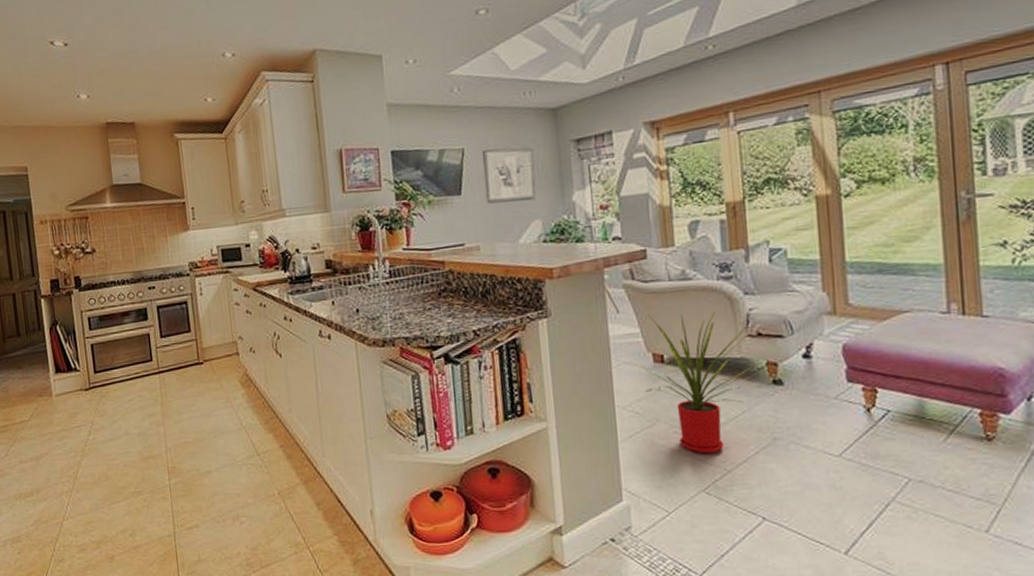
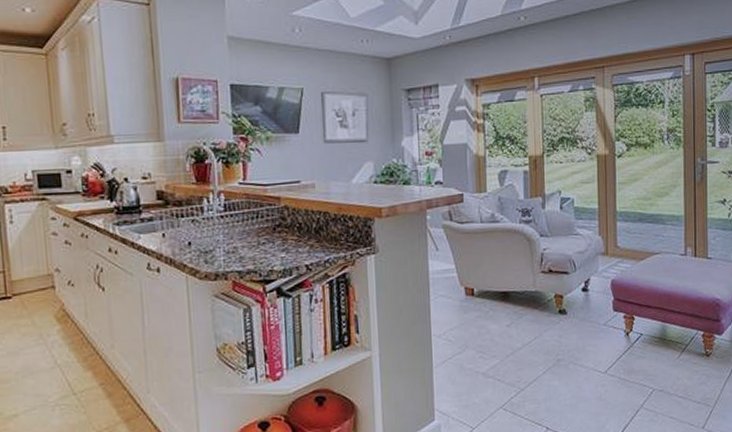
house plant: present [641,311,753,454] -> none [455,250,544,375]

